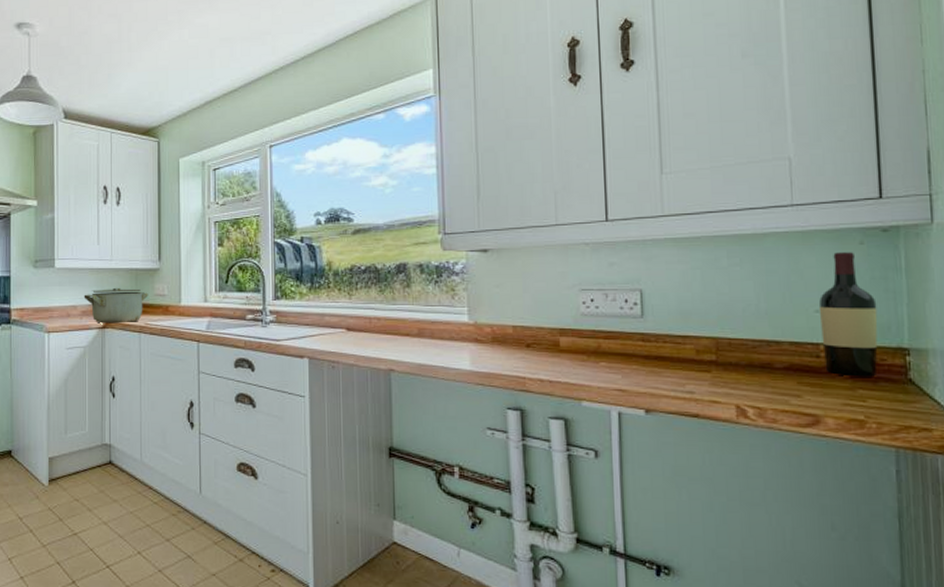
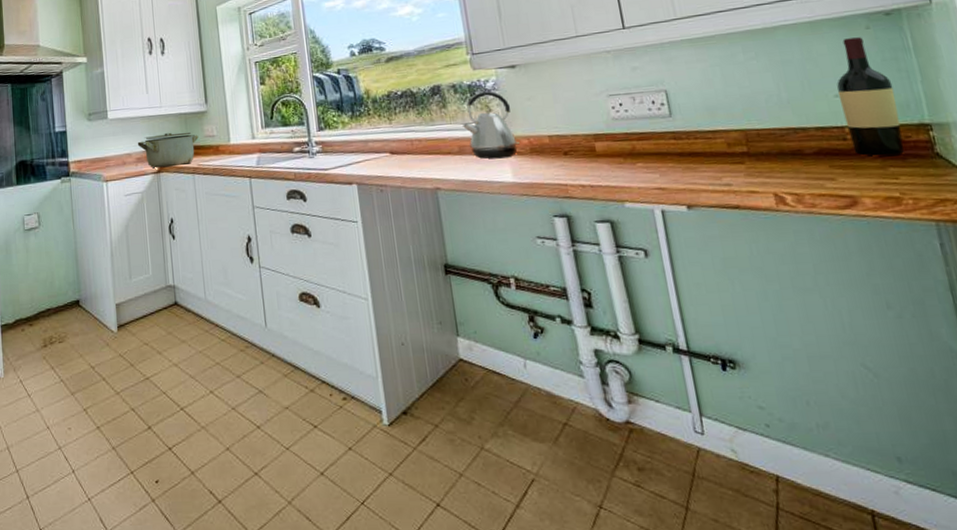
kettle: none [425,274,482,345] -> present [463,91,520,159]

